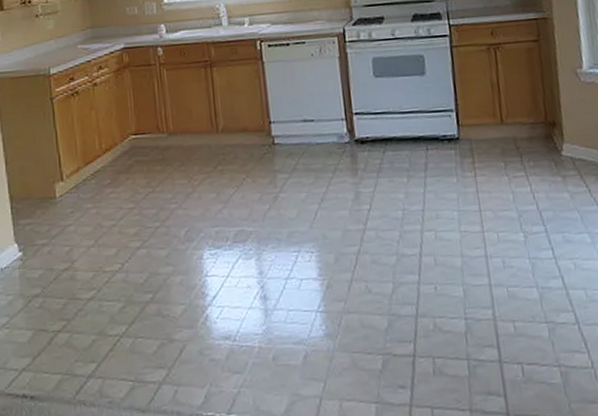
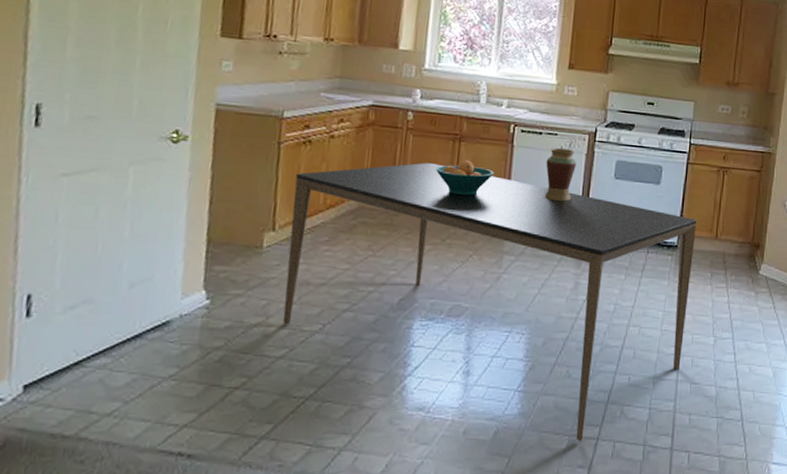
dining table: none [71,93,491,361] -> present [282,162,697,442]
fruit bowl: none [194,84,251,121] -> present [436,160,495,196]
vase: none [299,55,334,111] -> present [544,148,576,202]

